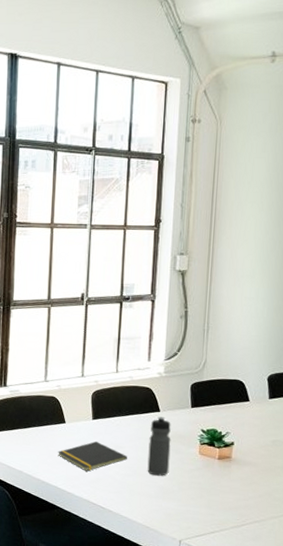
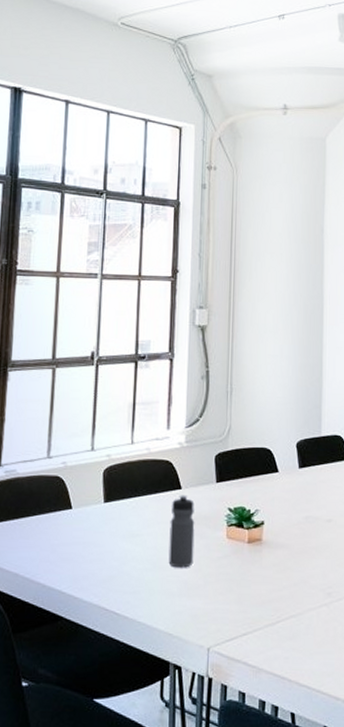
notepad: present [58,441,127,472] -> none [62,530,145,568]

